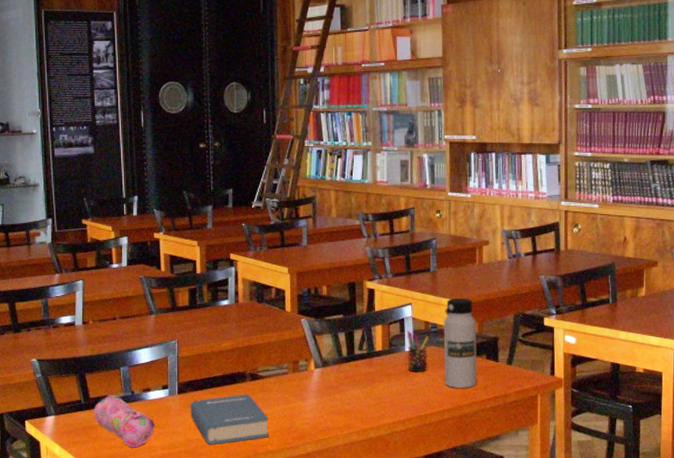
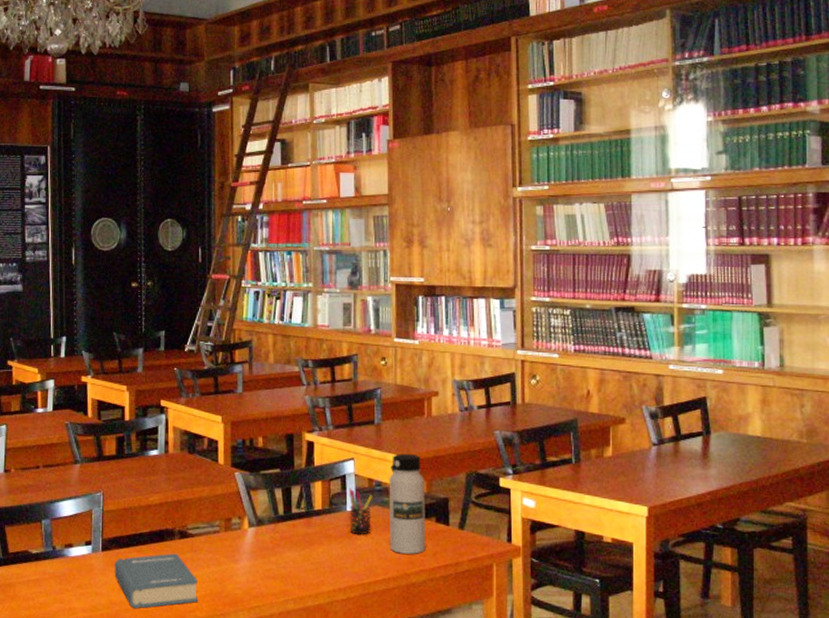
pencil case: present [94,396,156,448] -> none [12,551,77,609]

